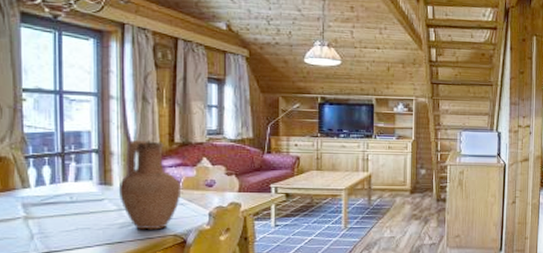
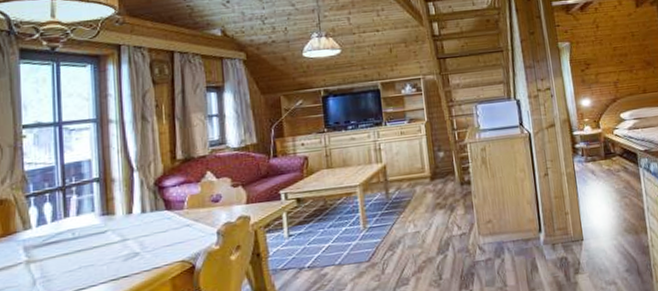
vase: present [119,139,182,230] -> none [122,160,187,260]

